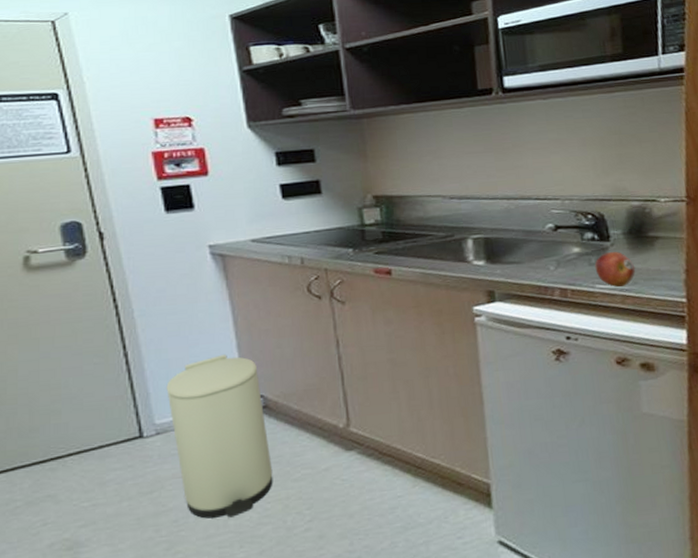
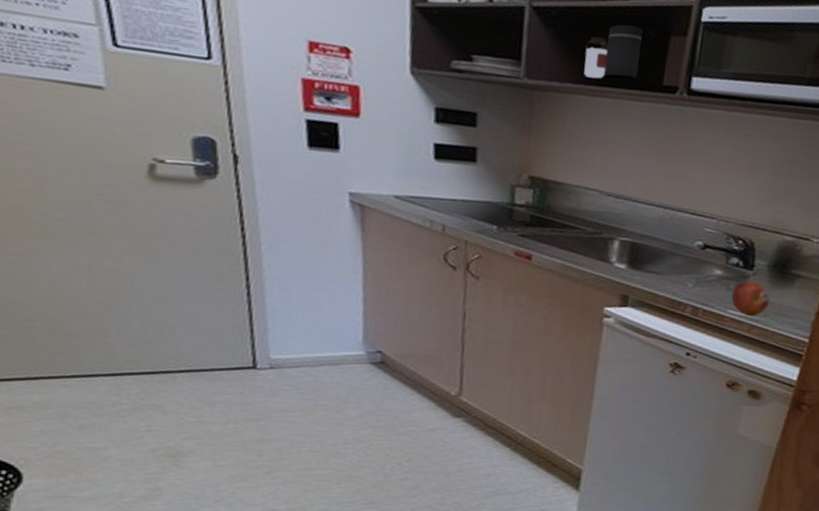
pedal bin: present [166,353,273,519] -> none [285,304,380,456]
jar: none [400,60,423,98] -> present [584,36,608,79]
cylinder: none [417,45,452,93] -> present [604,24,643,79]

